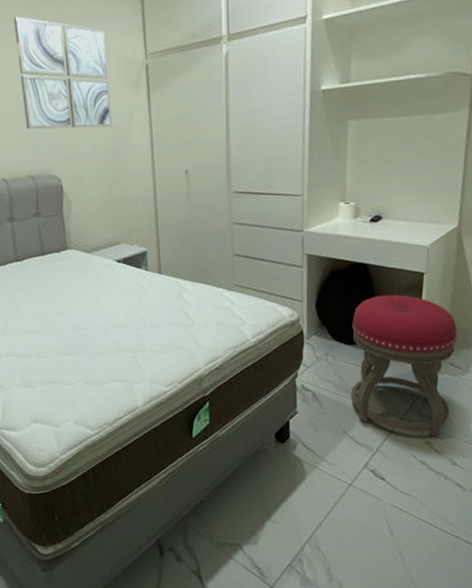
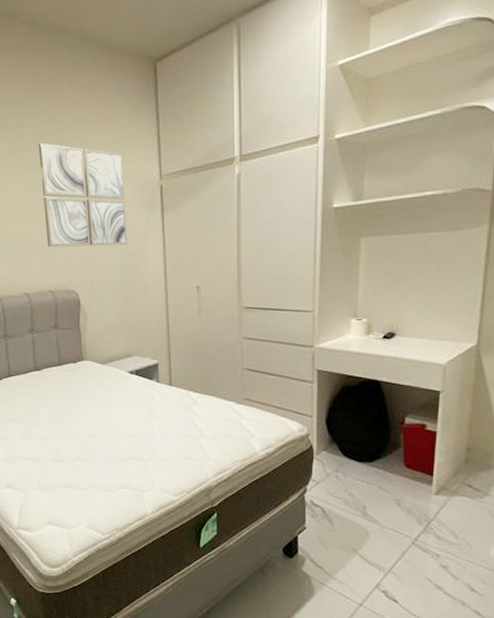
stool: present [351,295,457,437] -> none [362,413,476,561]

